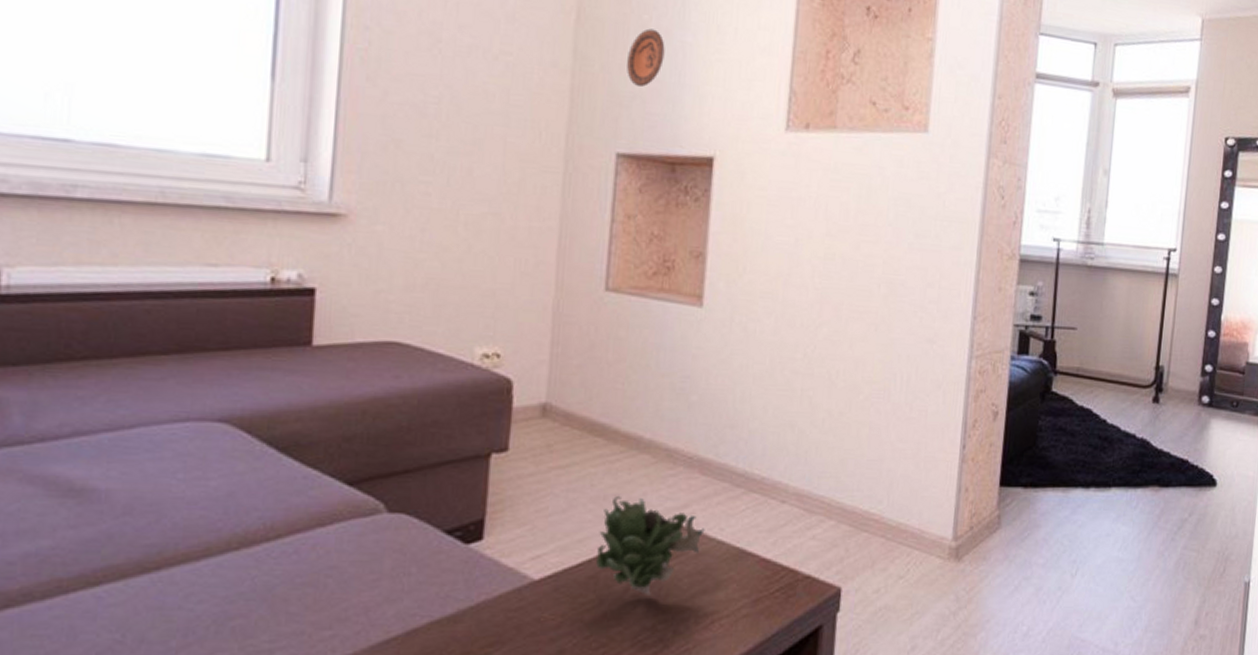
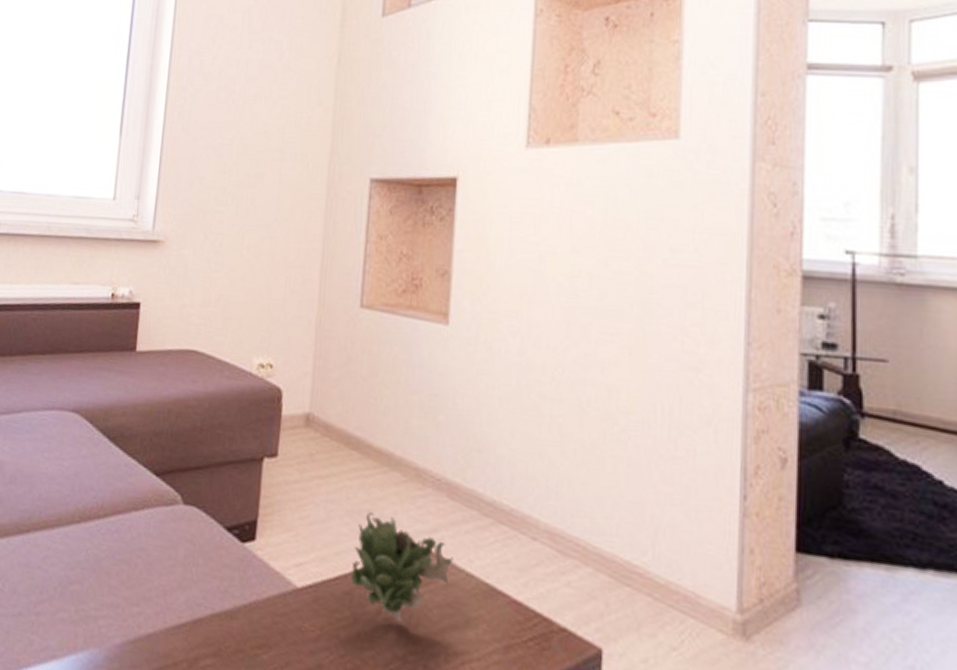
decorative plate: present [627,28,665,87] -> none [379,63,412,116]

